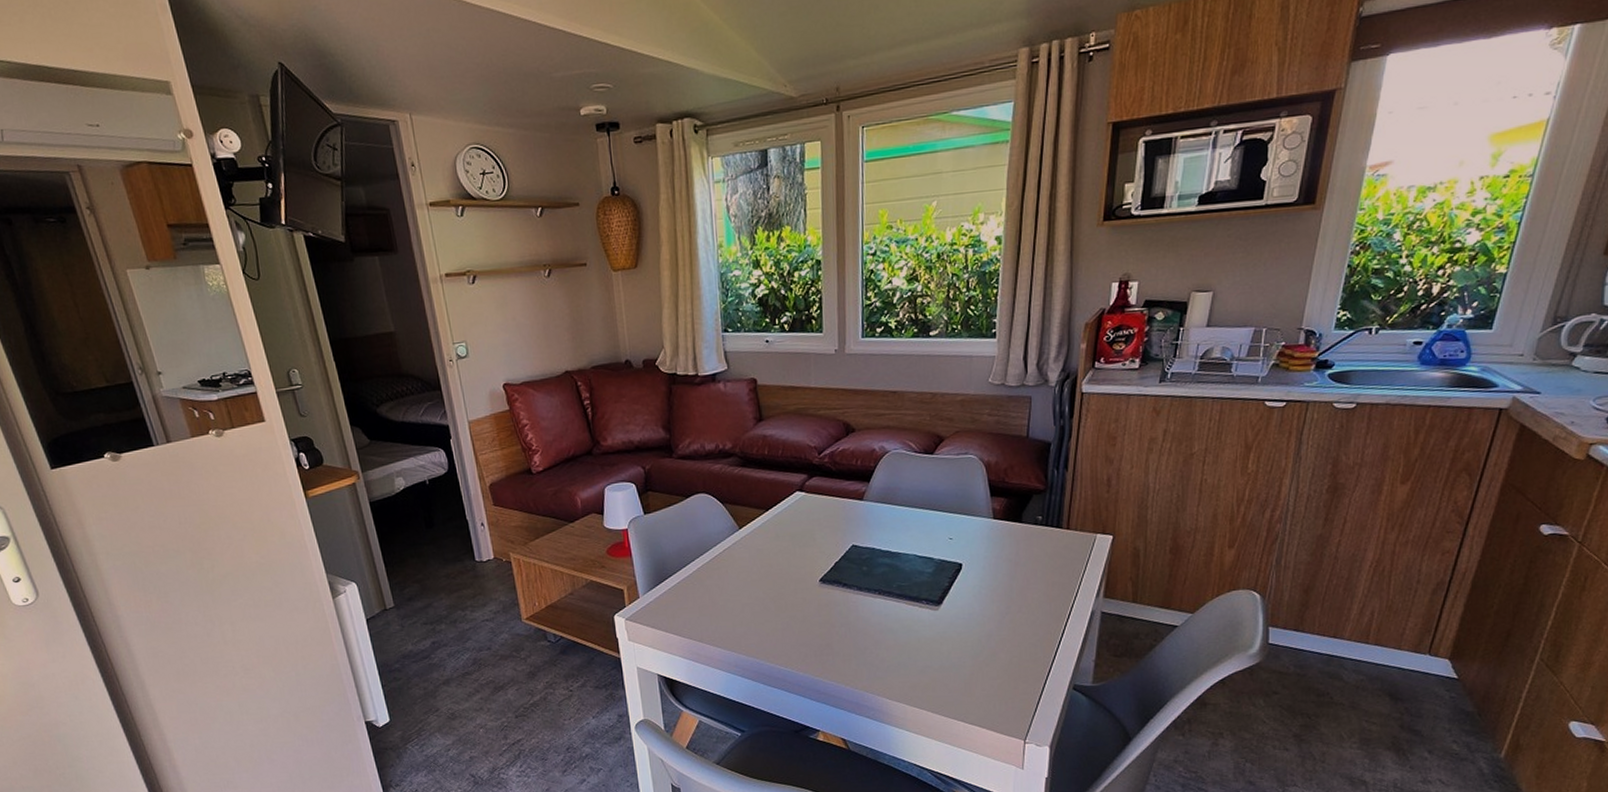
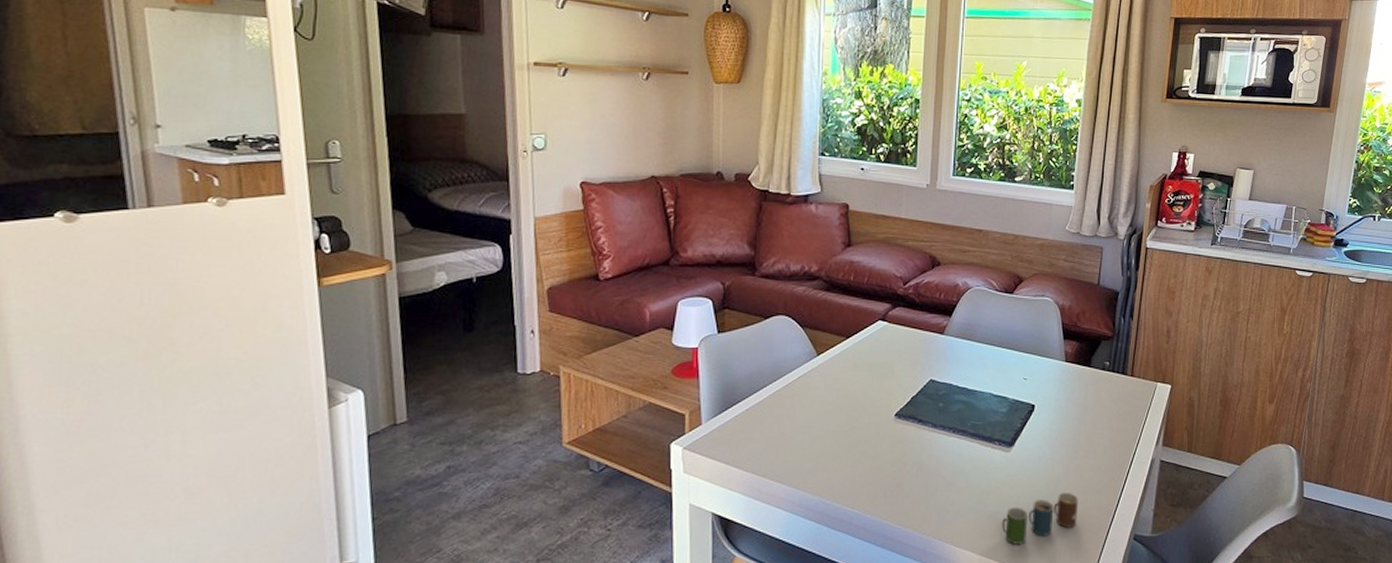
cup: none [932,646,1013,697] -> present [1001,492,1078,545]

